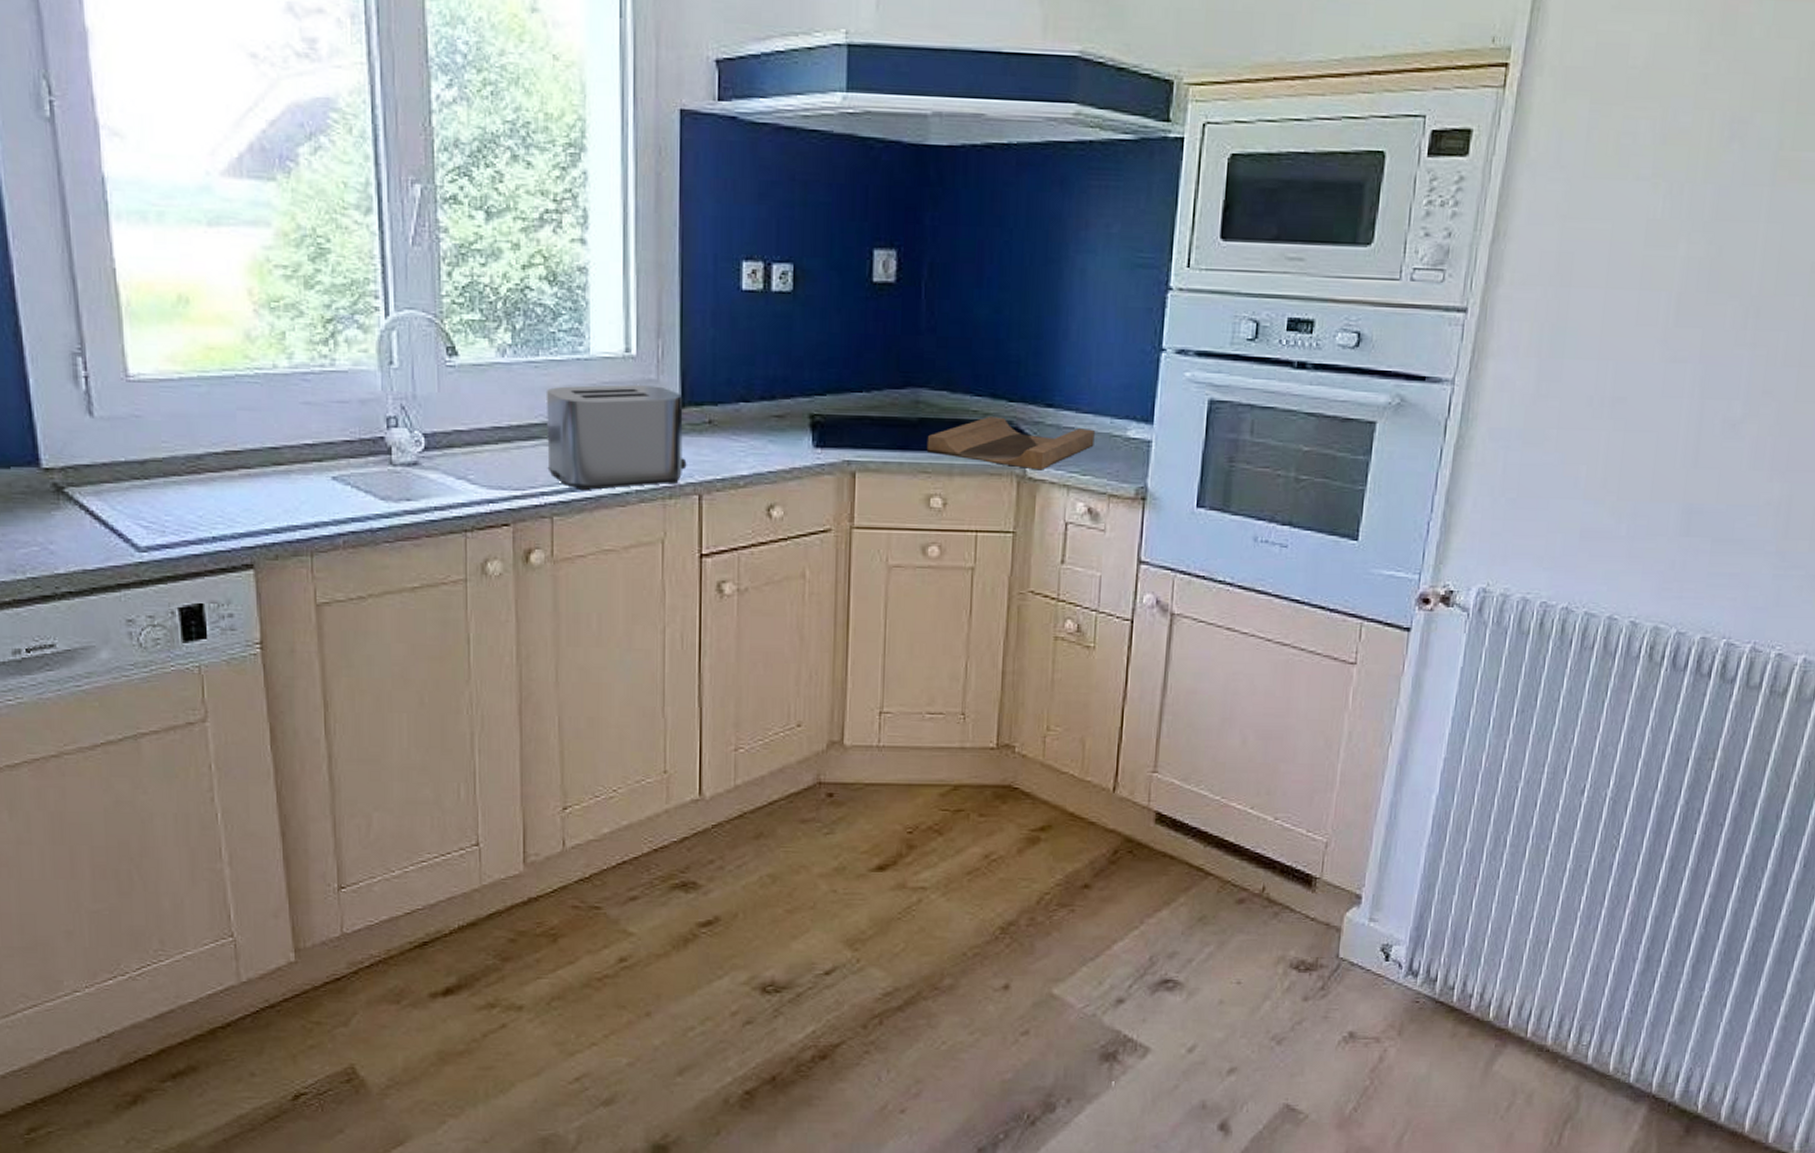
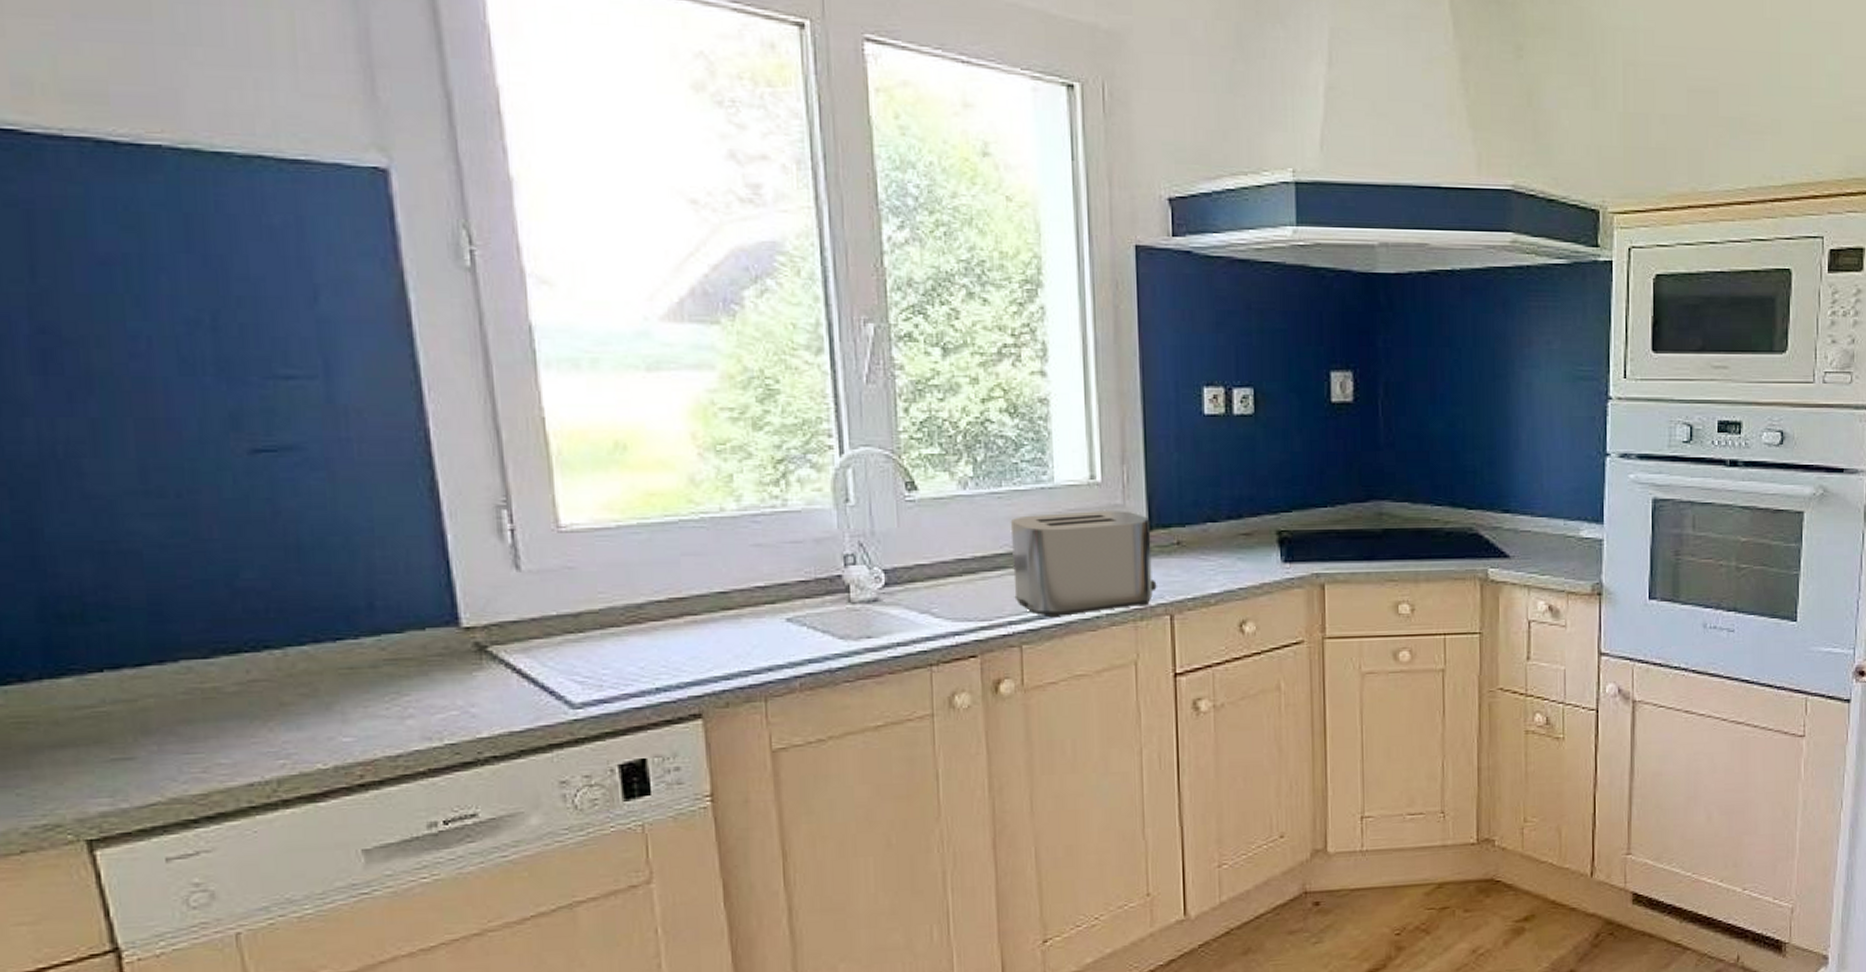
cutting board: present [926,417,1095,470] -> none [1392,524,1550,573]

